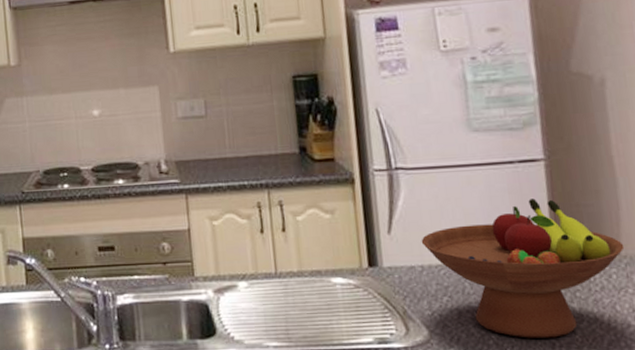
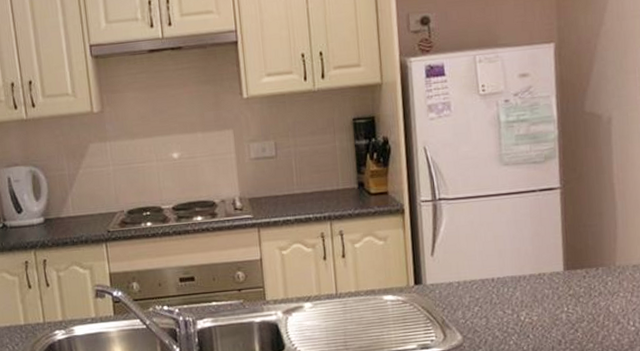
fruit bowl: present [421,198,625,338] -> none [458,221,619,338]

